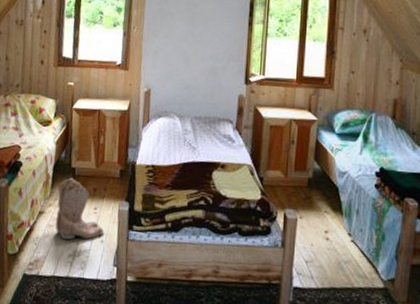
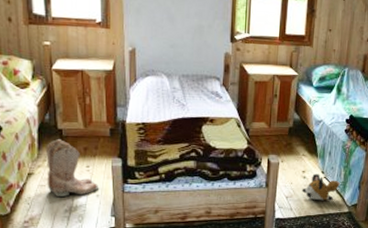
plush toy: none [325,235,373,272] -> present [302,173,341,201]

